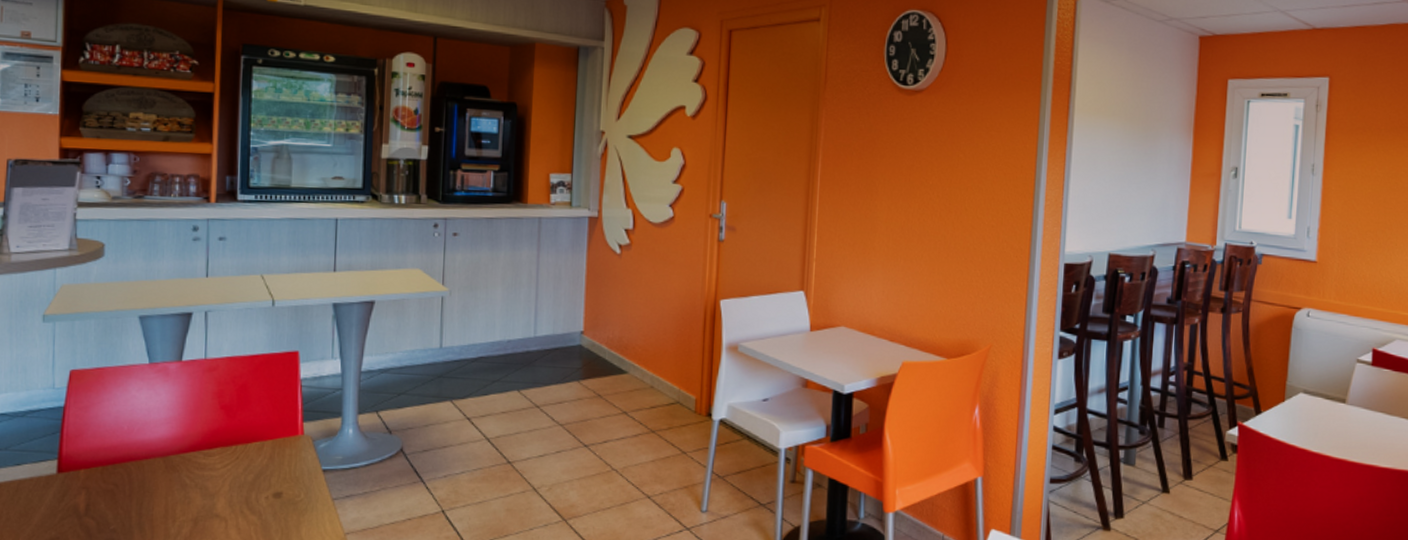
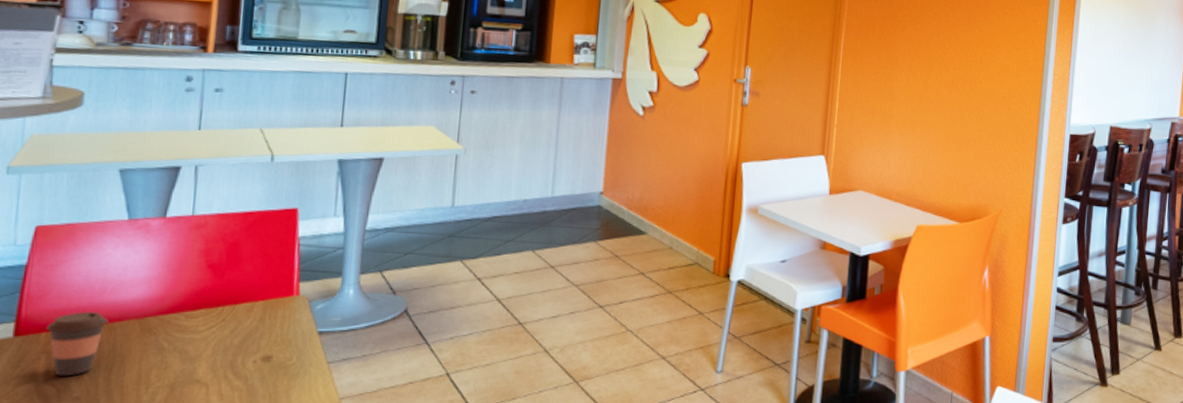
coffee cup: none [83,449,137,510] -> present [45,311,109,376]

